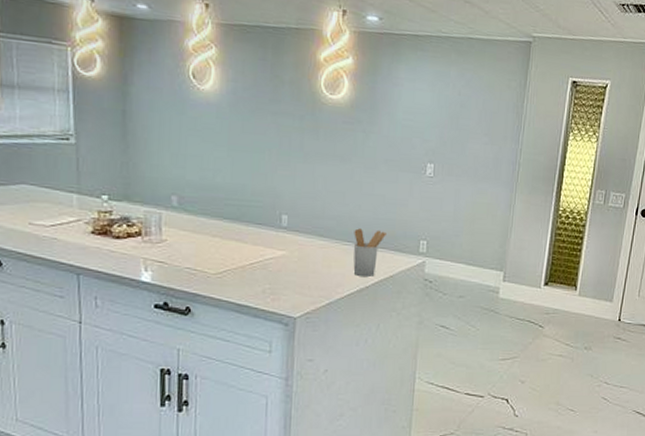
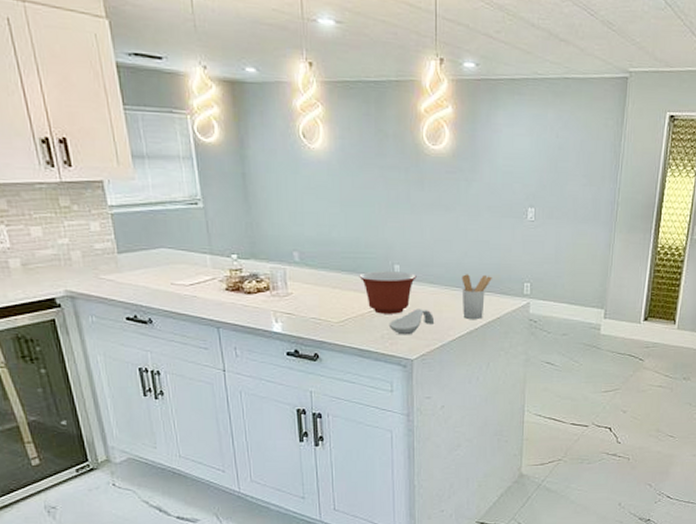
mixing bowl: none [242,220,306,268] -> present [359,271,417,314]
spoon rest: none [271,263,323,291] -> present [388,309,435,335]

